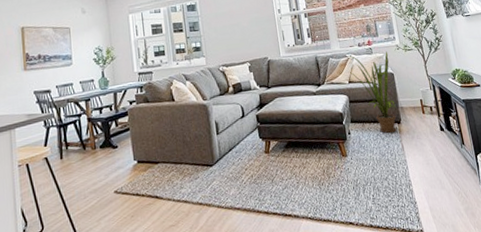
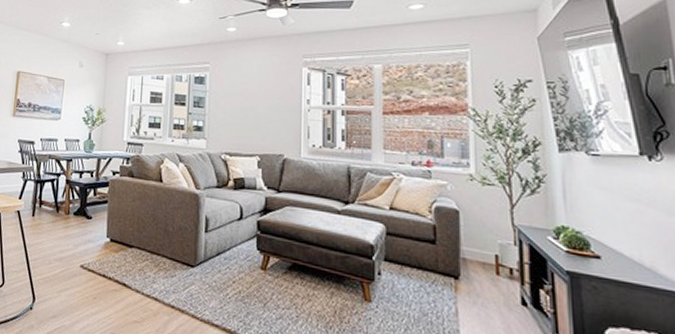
house plant: present [348,51,397,133] -> none [392,174,458,290]

